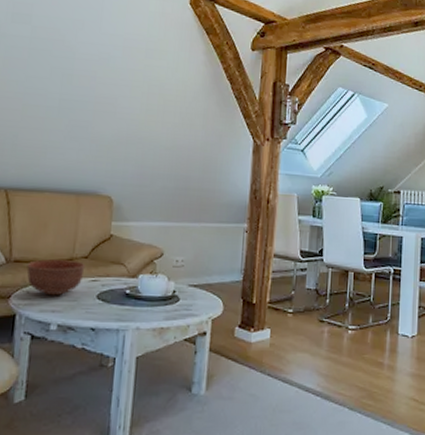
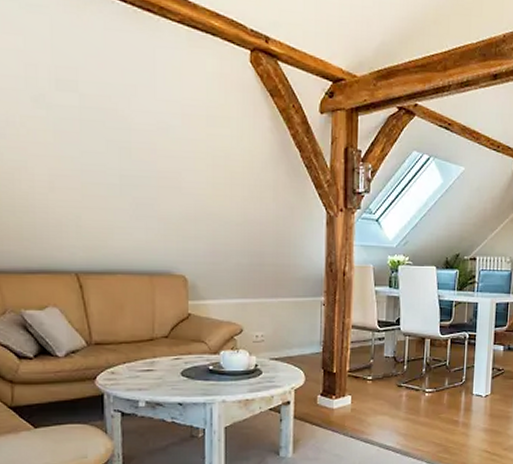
bowl: present [26,259,85,296] -> none [108,341,166,375]

